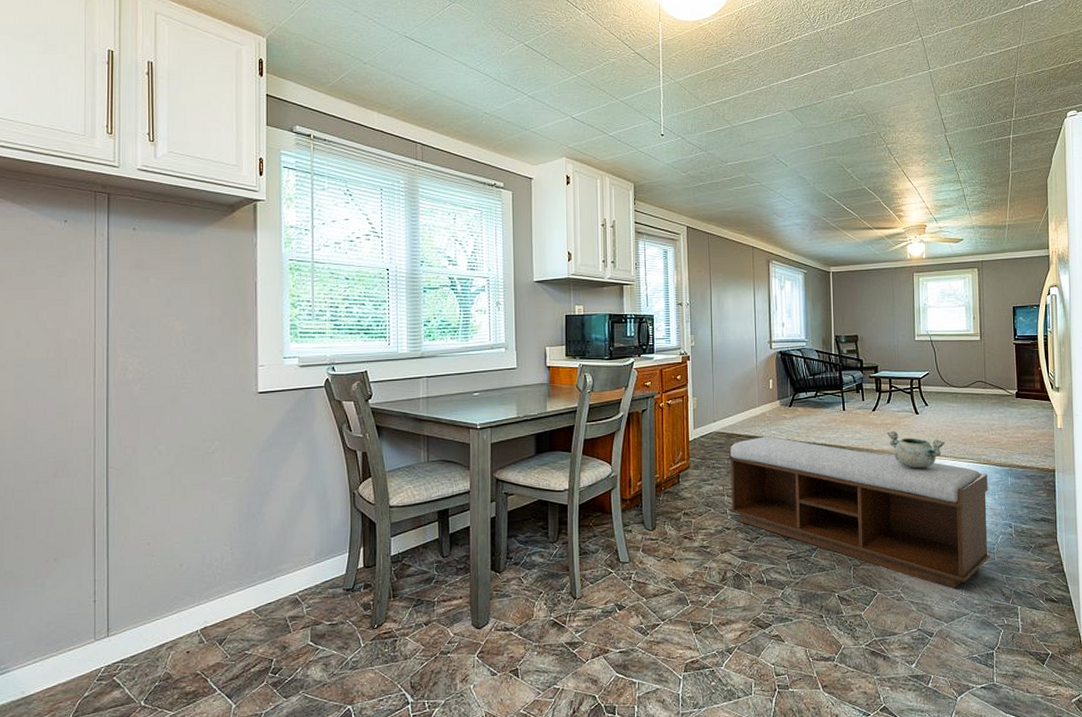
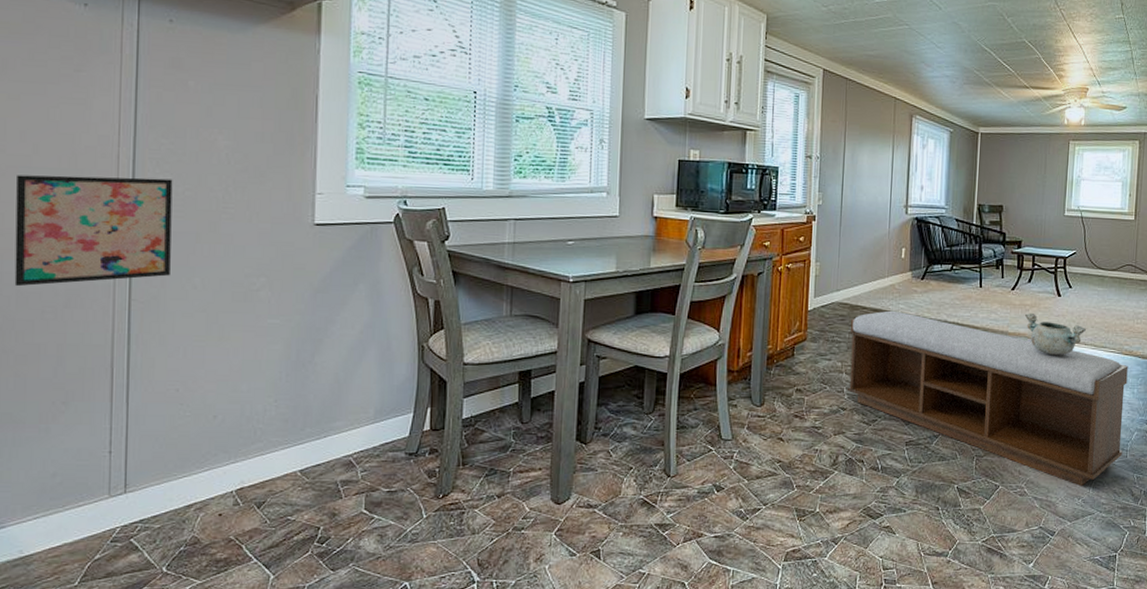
wall art: none [13,362,140,462] -> present [14,175,173,287]

